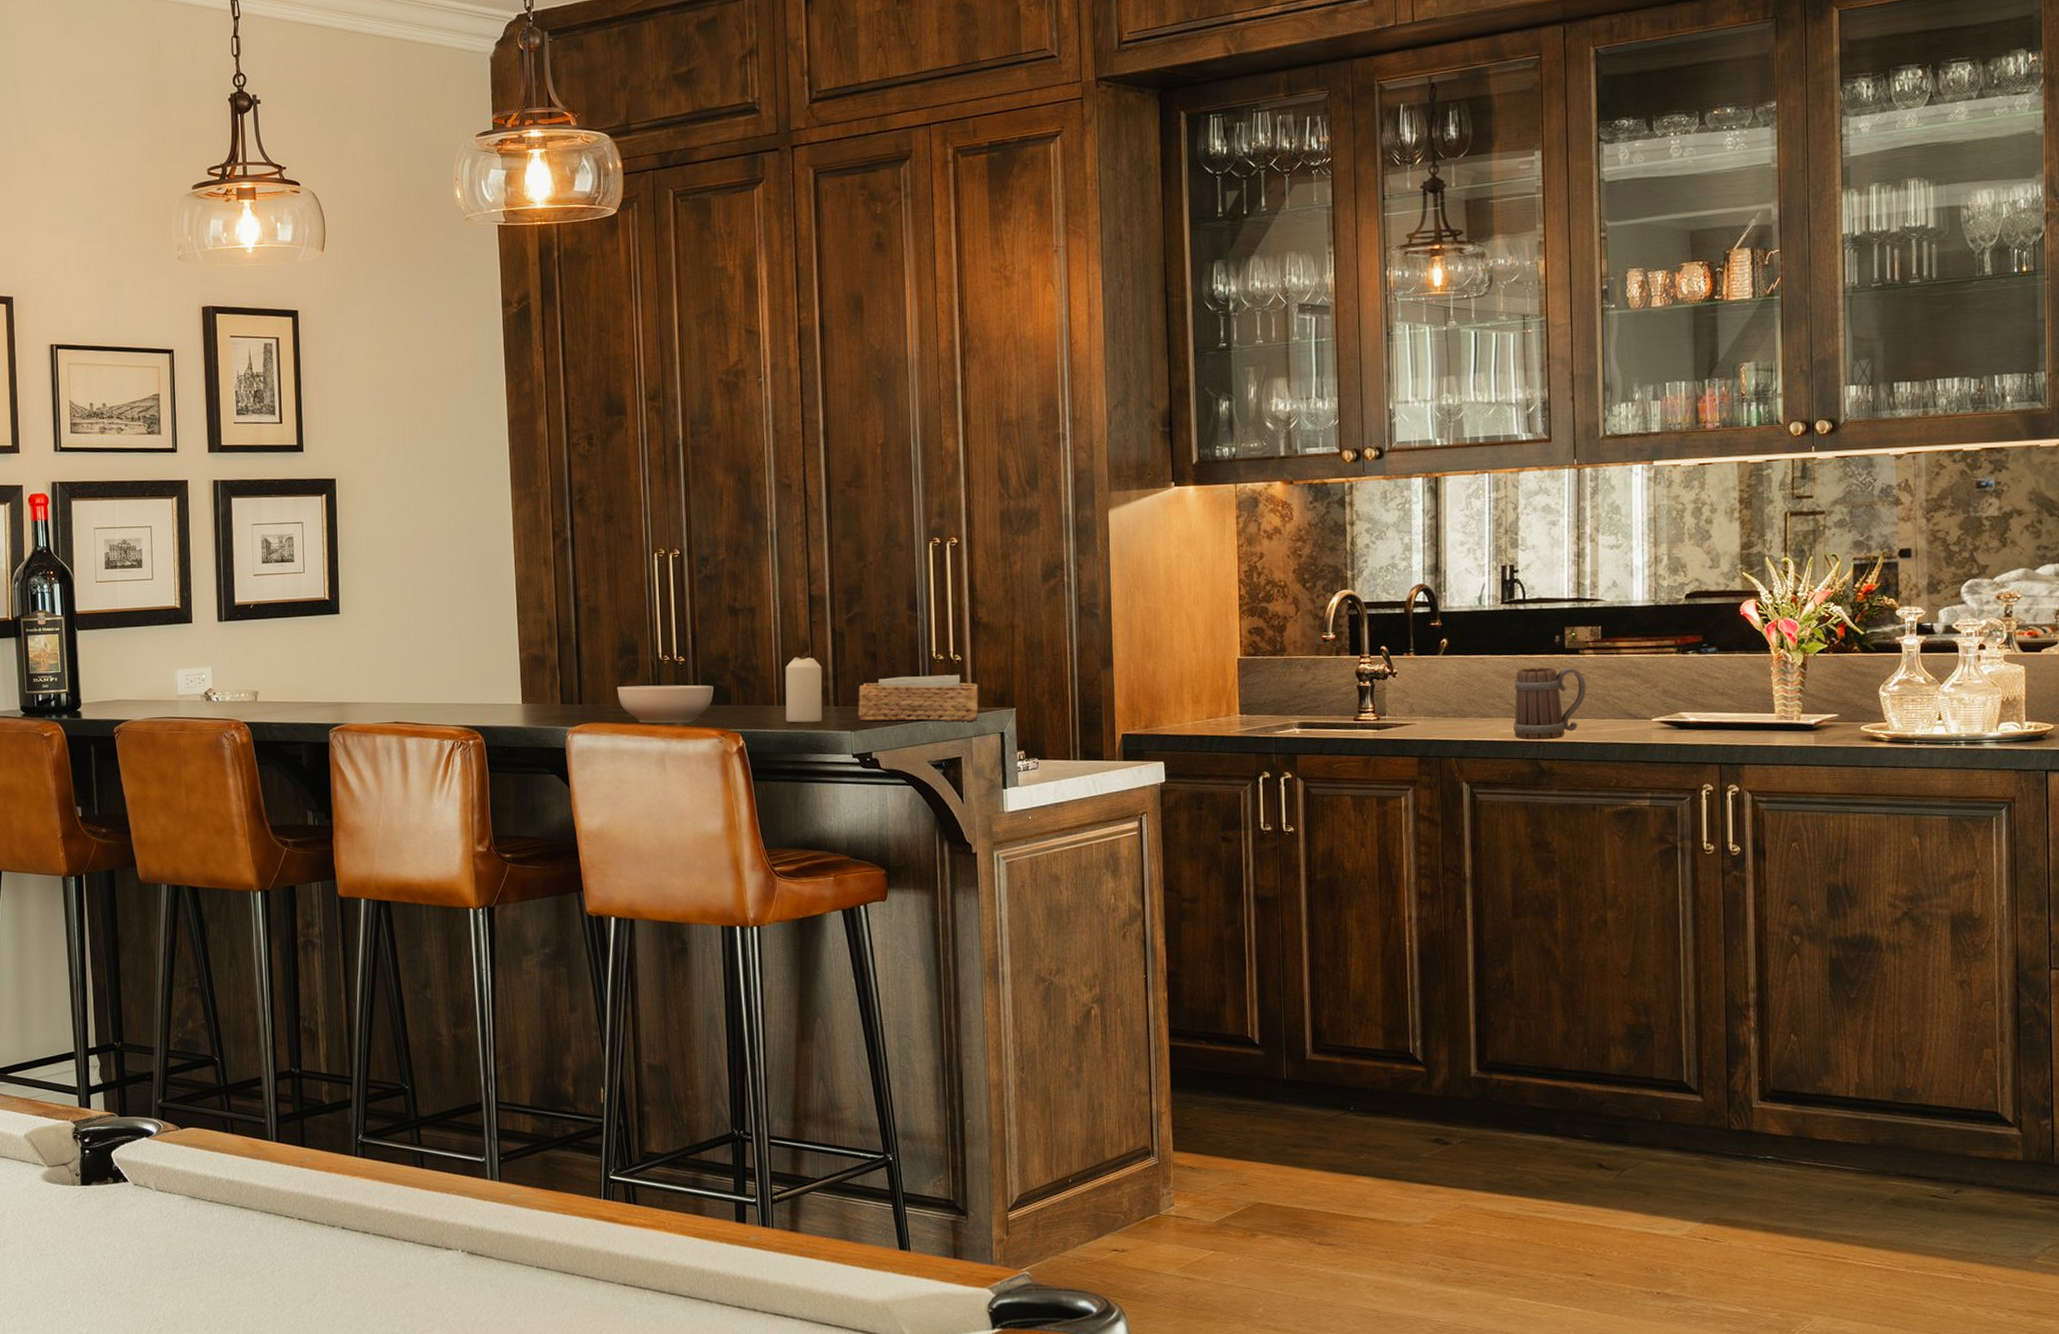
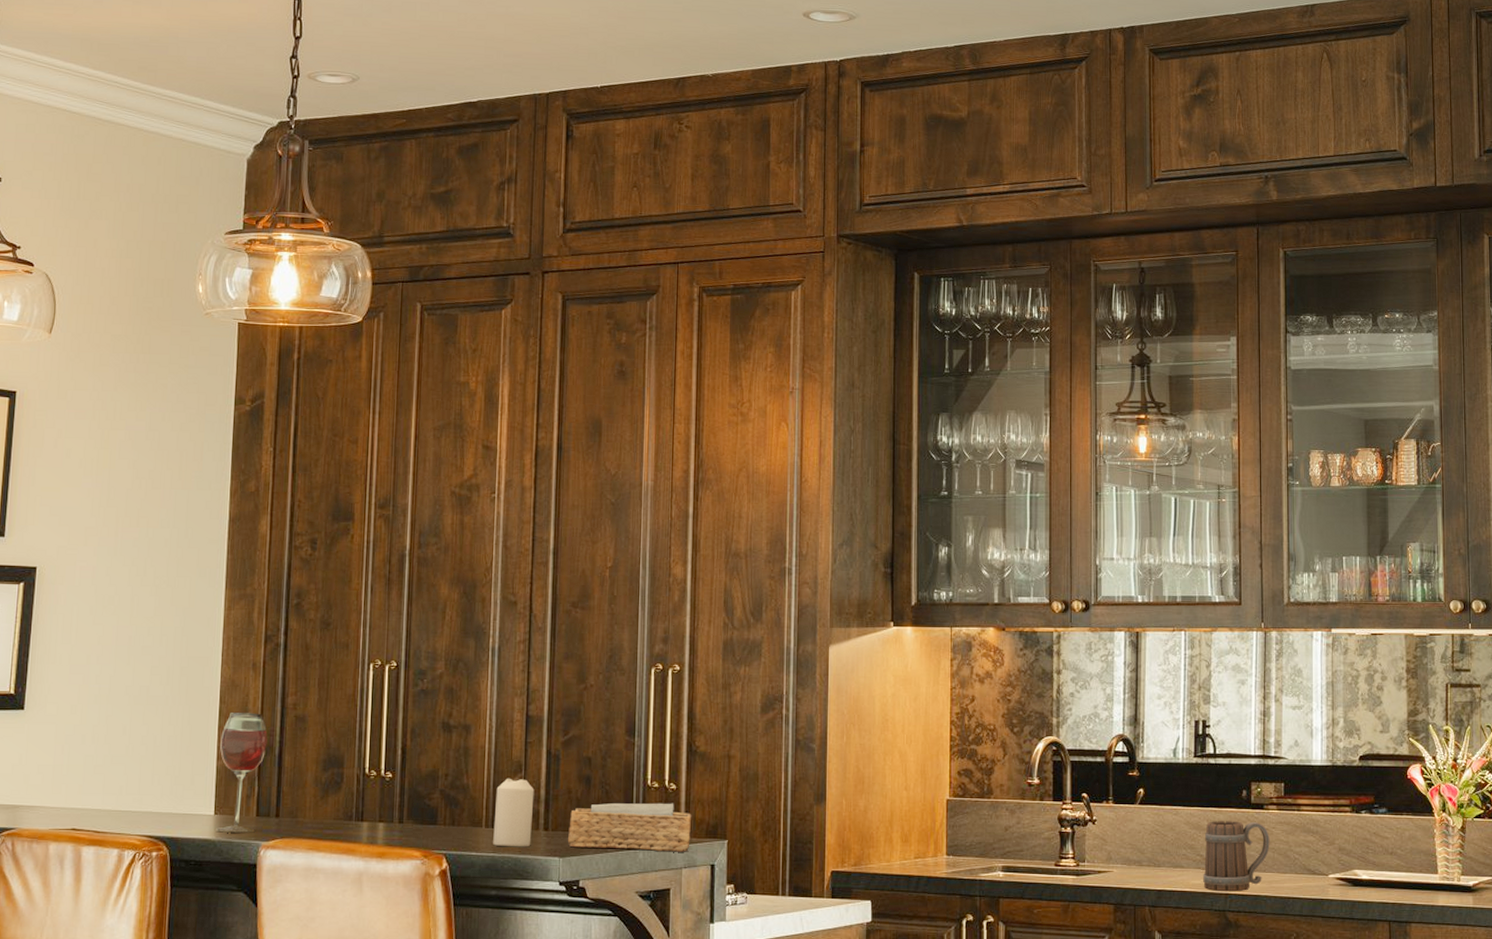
wineglass: none [521,606,565,720] -> present [216,713,268,833]
bowl: present [617,685,714,724] -> none [318,801,420,843]

